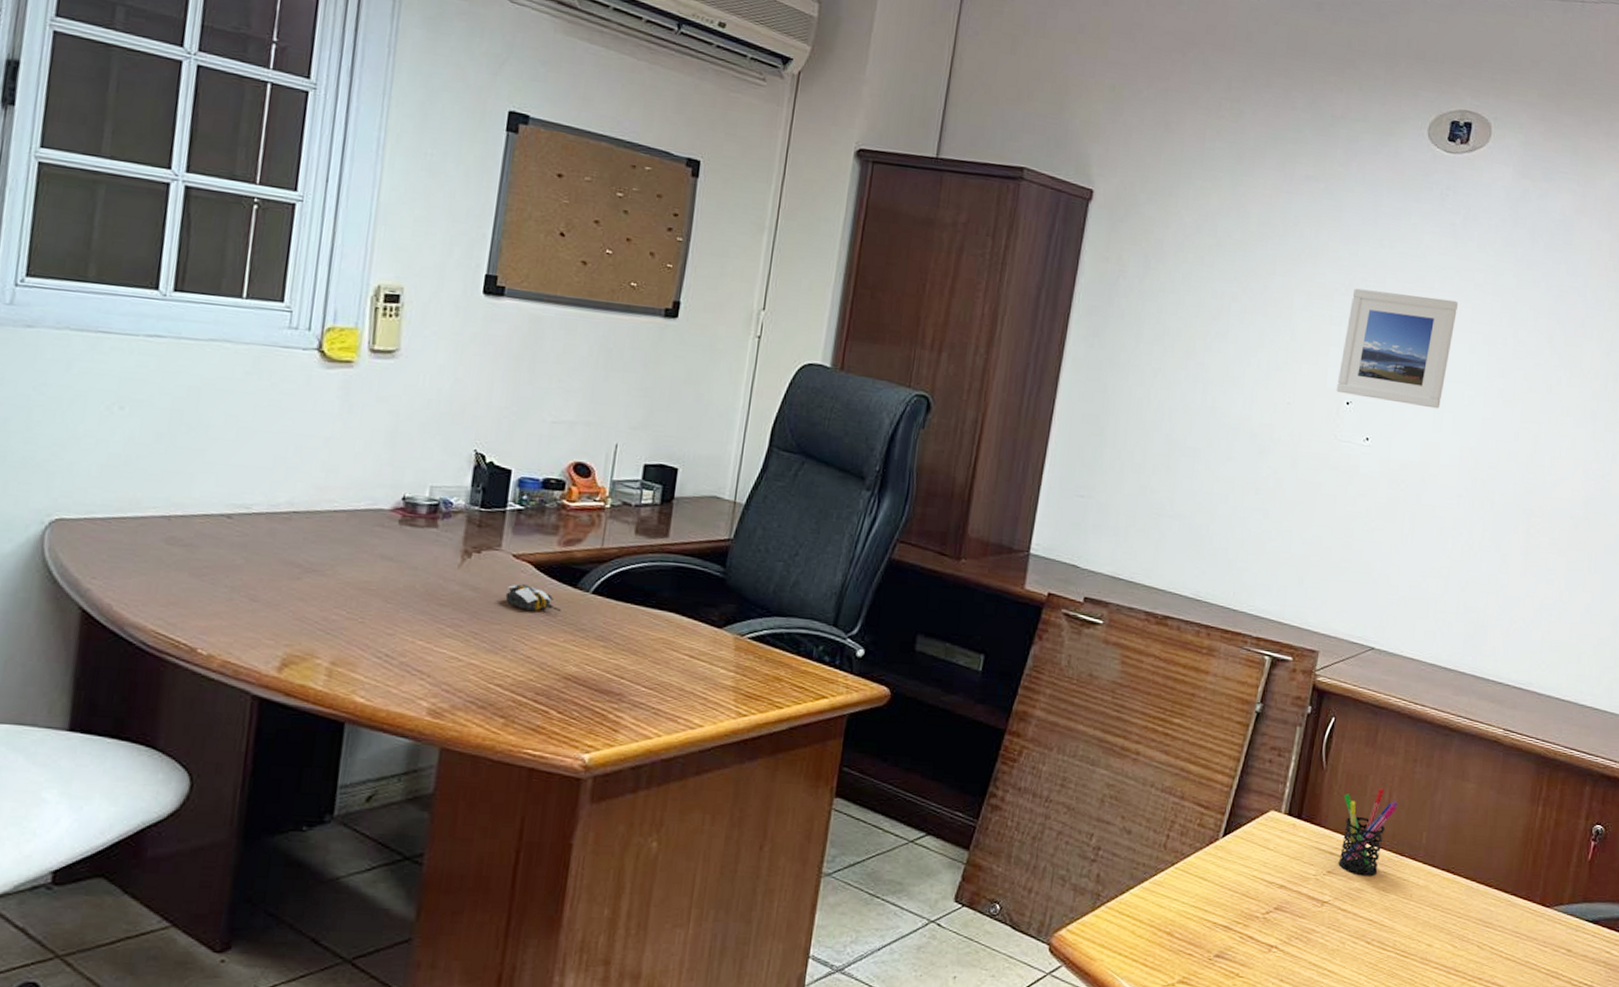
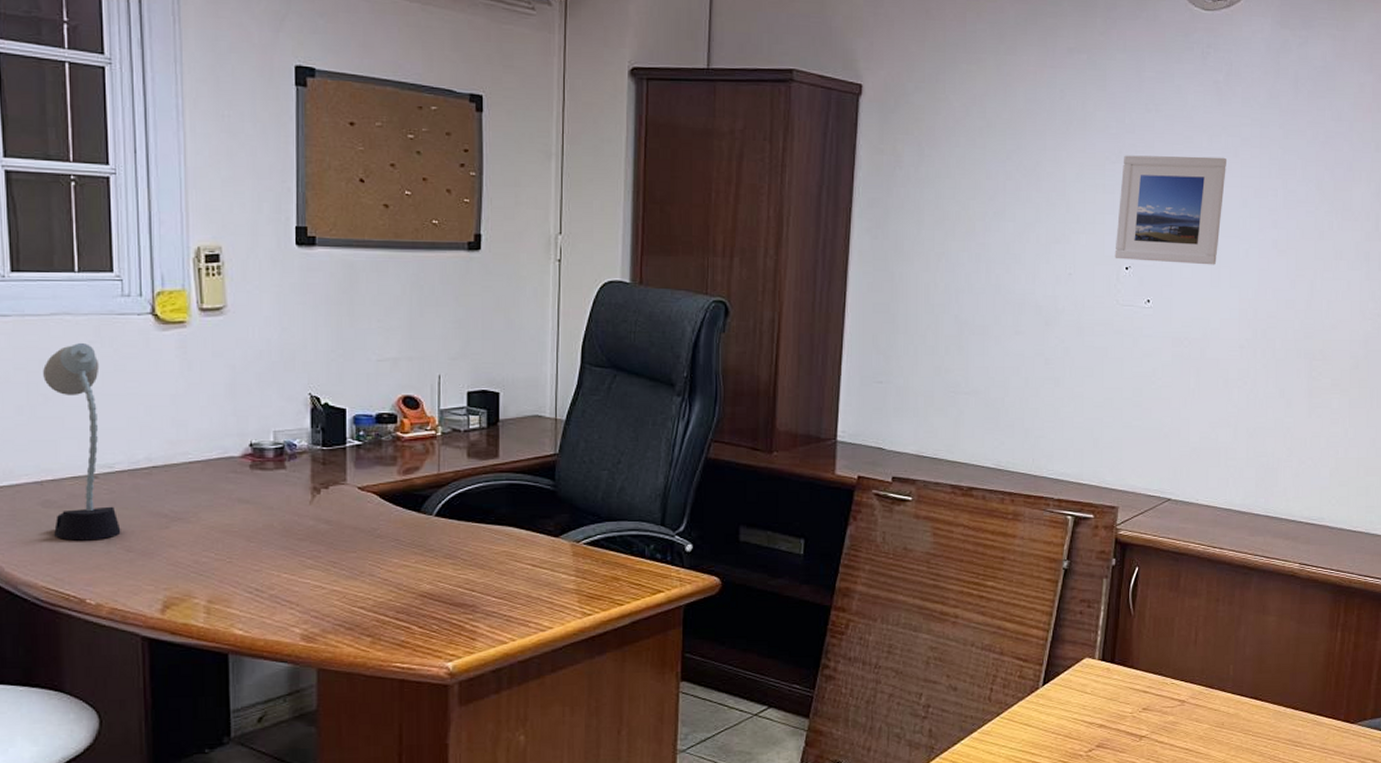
desk lamp: none [174,372,254,586] -> present [43,342,121,541]
computer mouse: present [505,584,561,611] -> none [356,513,409,537]
pen holder: present [1338,788,1399,877] -> none [1152,628,1205,710]

